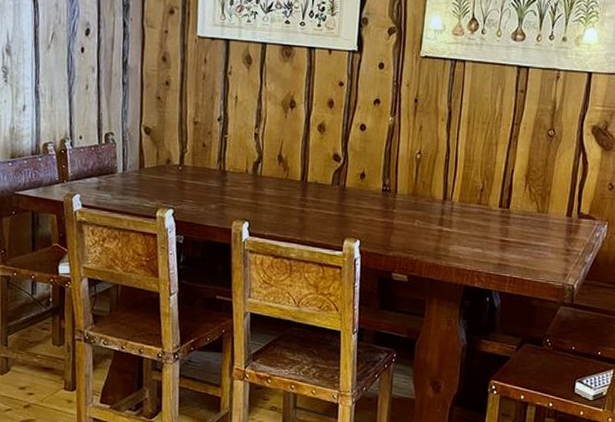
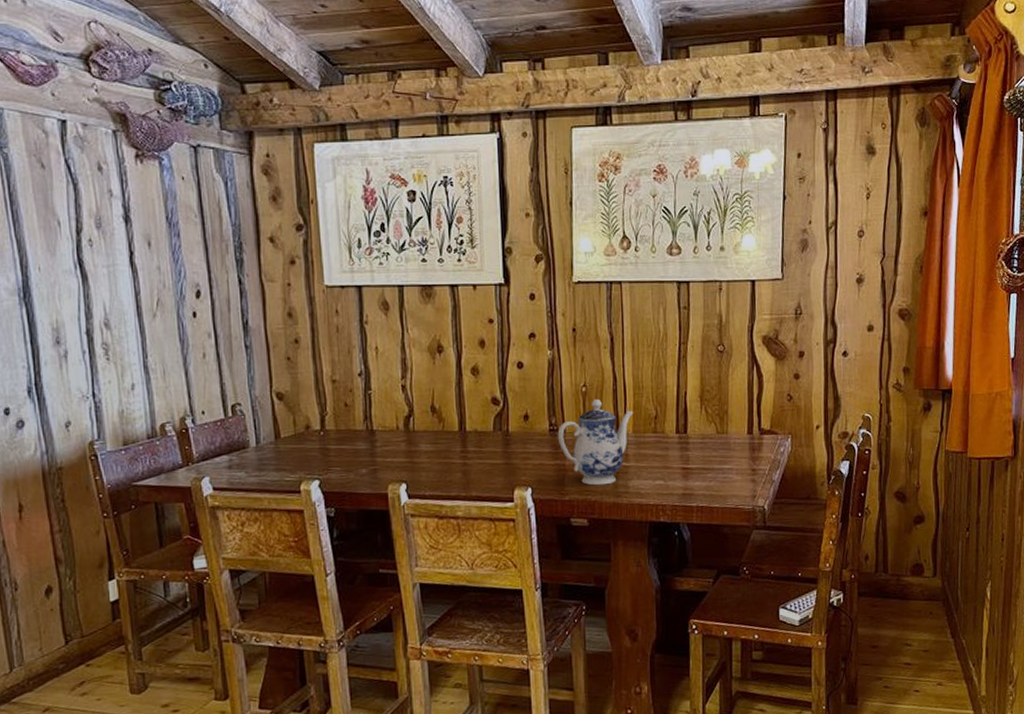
teapot: none [389,166,462,247] -> present [557,398,634,486]

